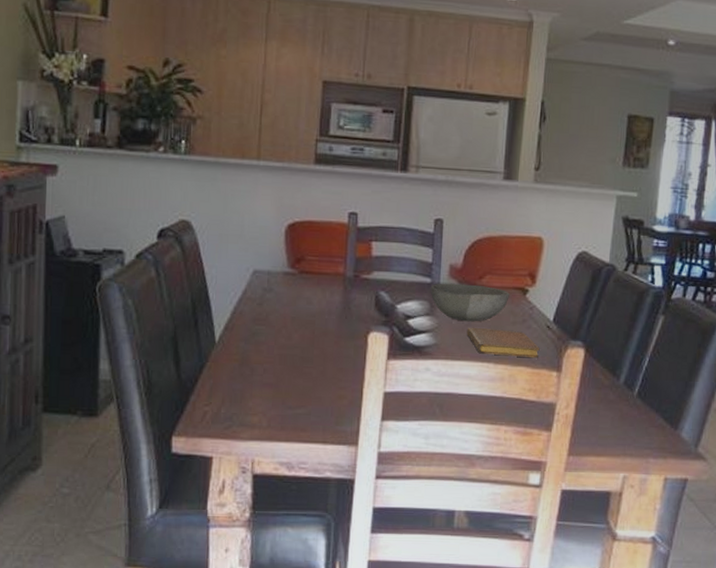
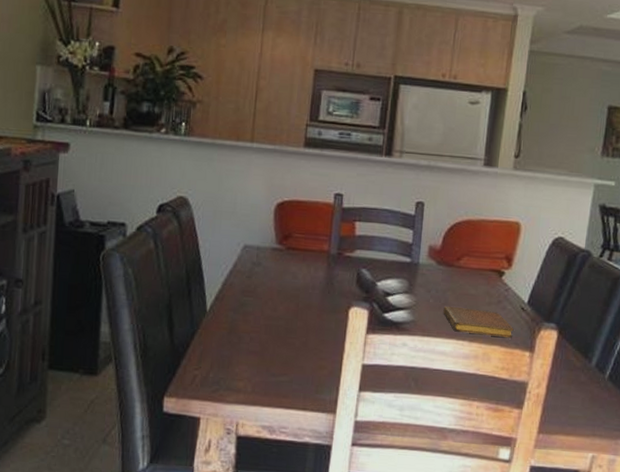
bowl: present [430,283,510,322] -> none [409,263,486,301]

